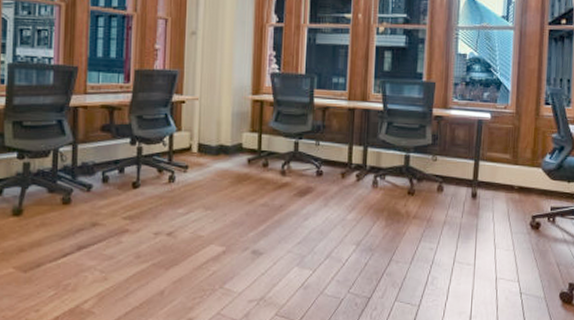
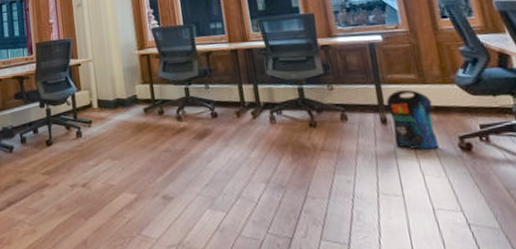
pouch: none [479,169,518,225] -> present [386,90,440,150]

